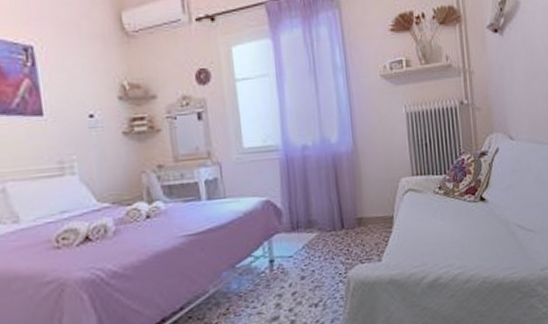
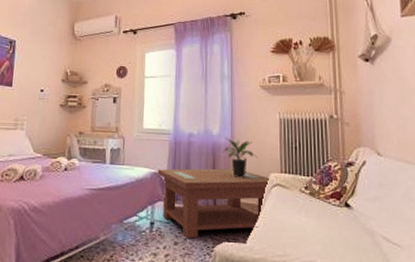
coffee table: none [269,180,400,270] -> present [157,168,269,239]
potted plant: none [345,142,386,190] -> present [223,138,258,178]

